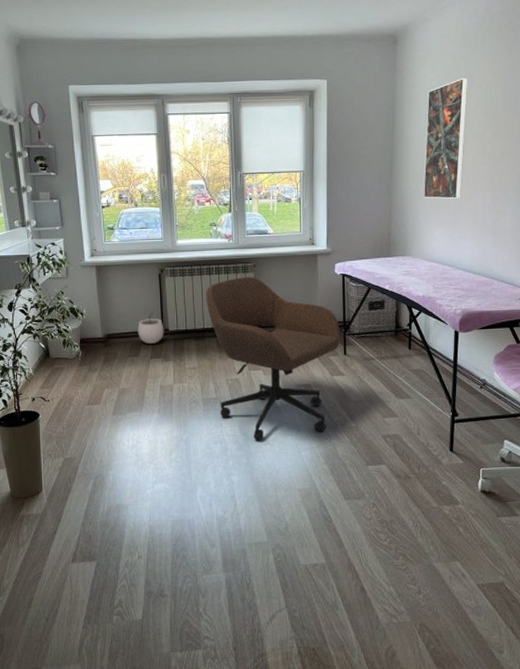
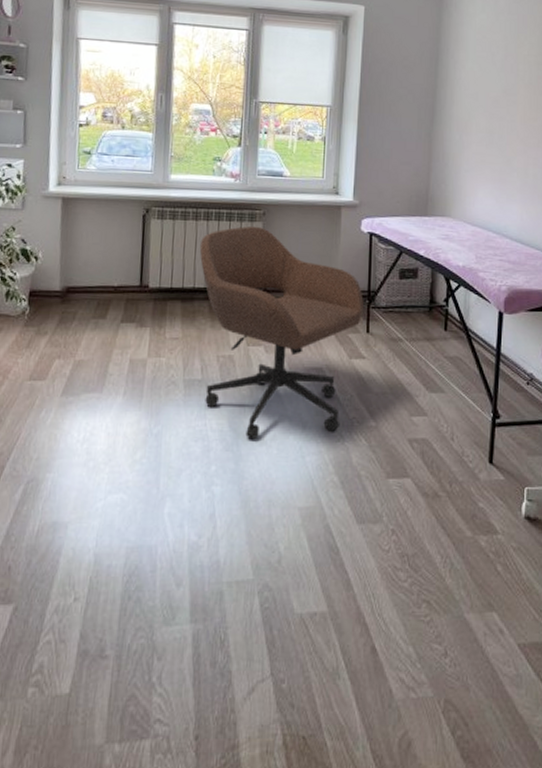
plant pot: present [137,313,164,345] -> none [107,263,143,304]
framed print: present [423,77,468,199] -> none [467,21,521,155]

